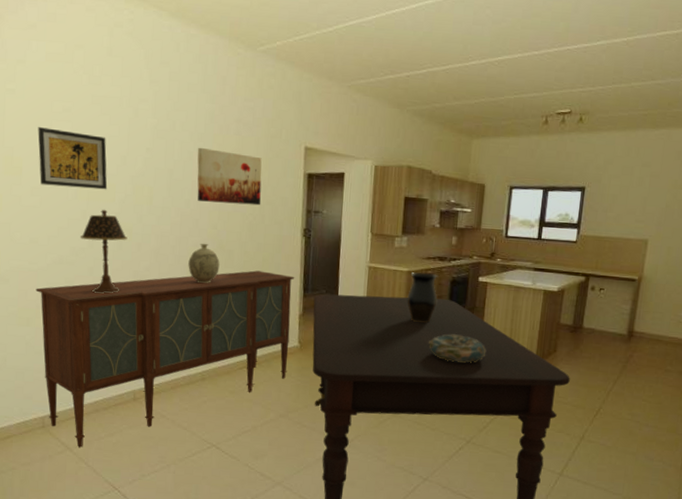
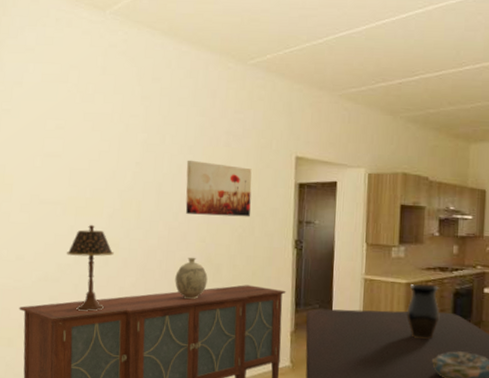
wall art: present [38,127,108,190] -> none [29,145,97,205]

